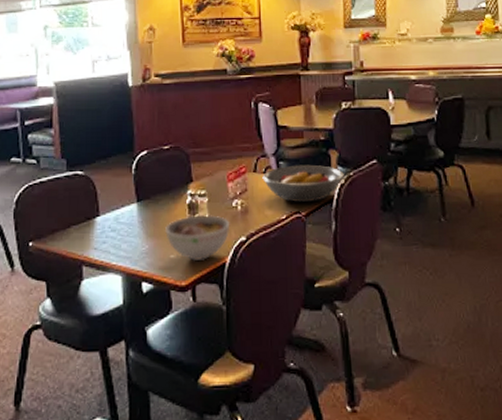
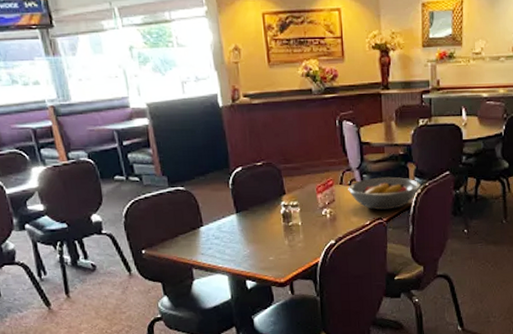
bowl: present [164,215,230,262] -> none [262,223,321,262]

